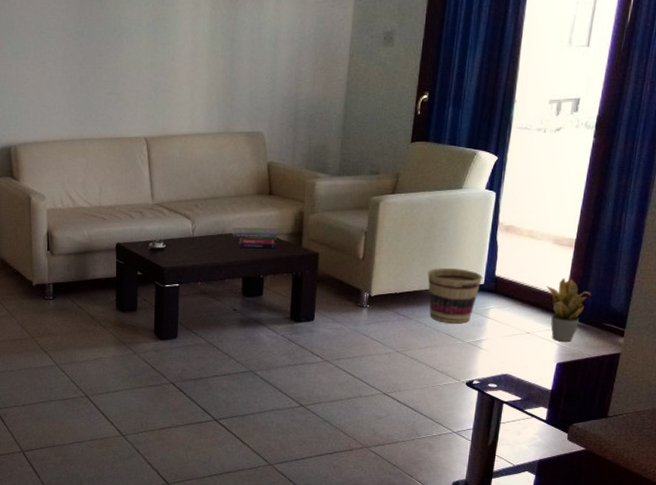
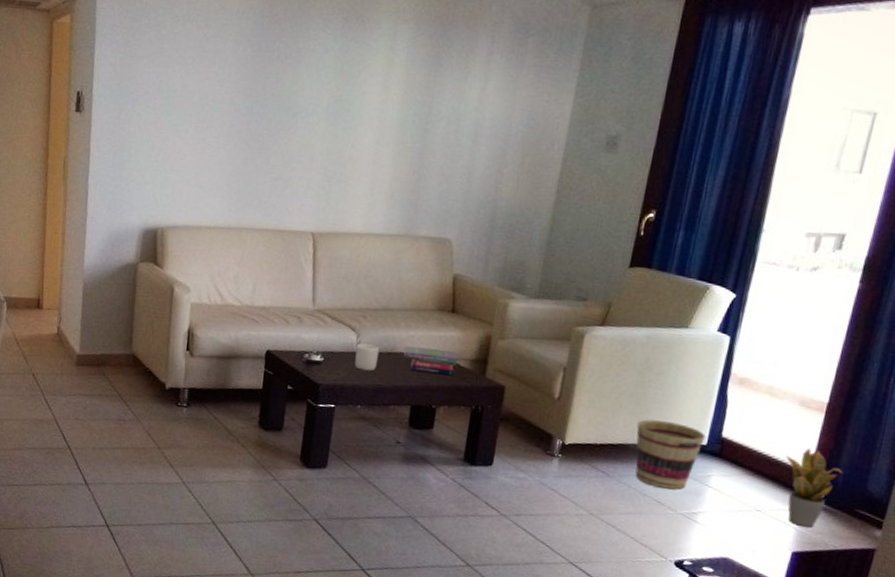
mug: none [191,229,212,252] -> present [354,343,380,372]

